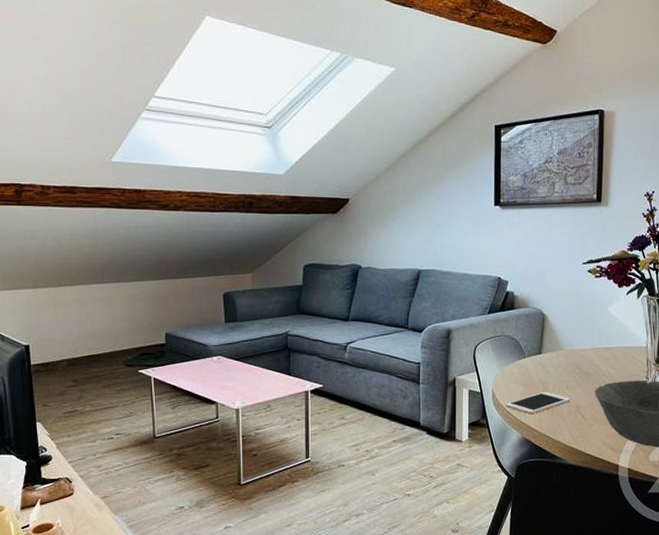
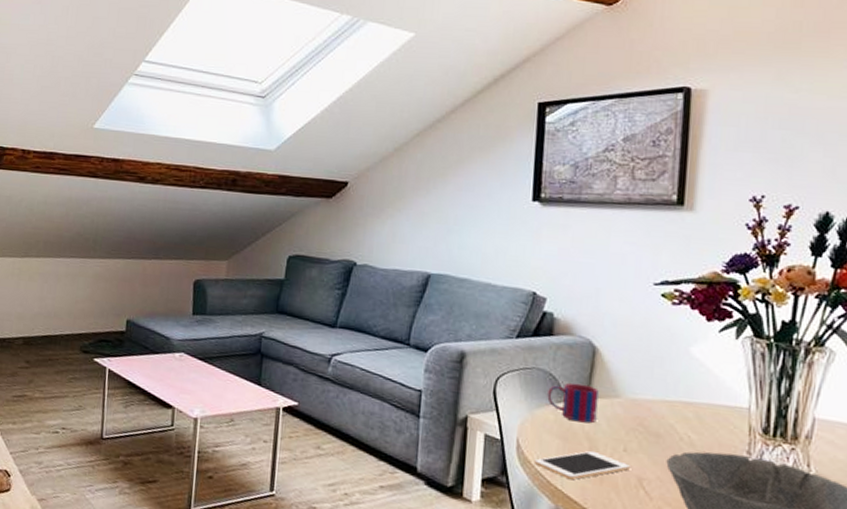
mug: none [512,343,548,372] -> present [547,382,599,424]

